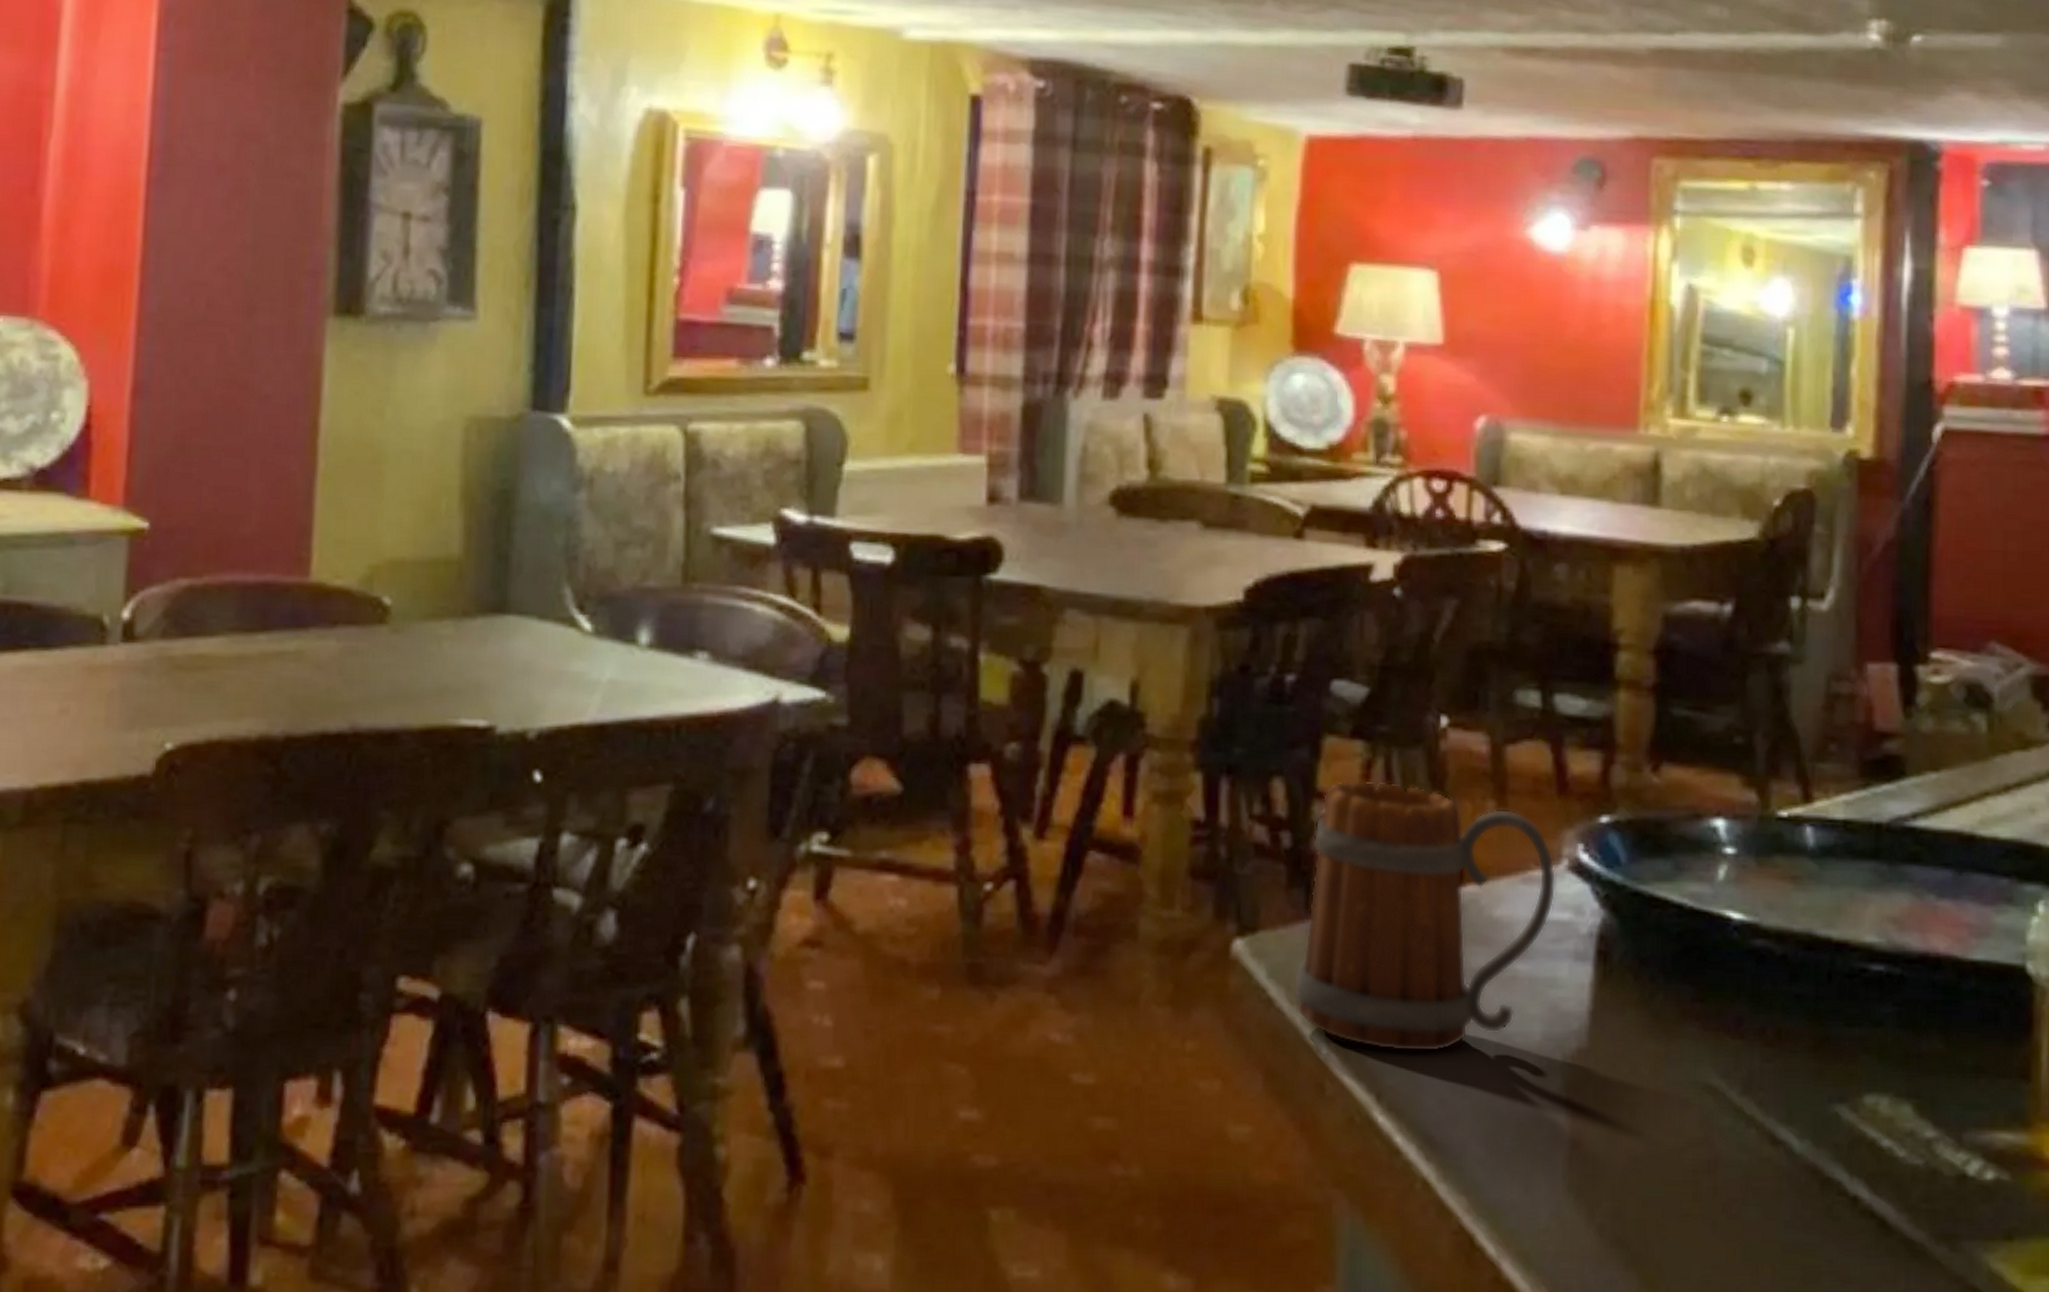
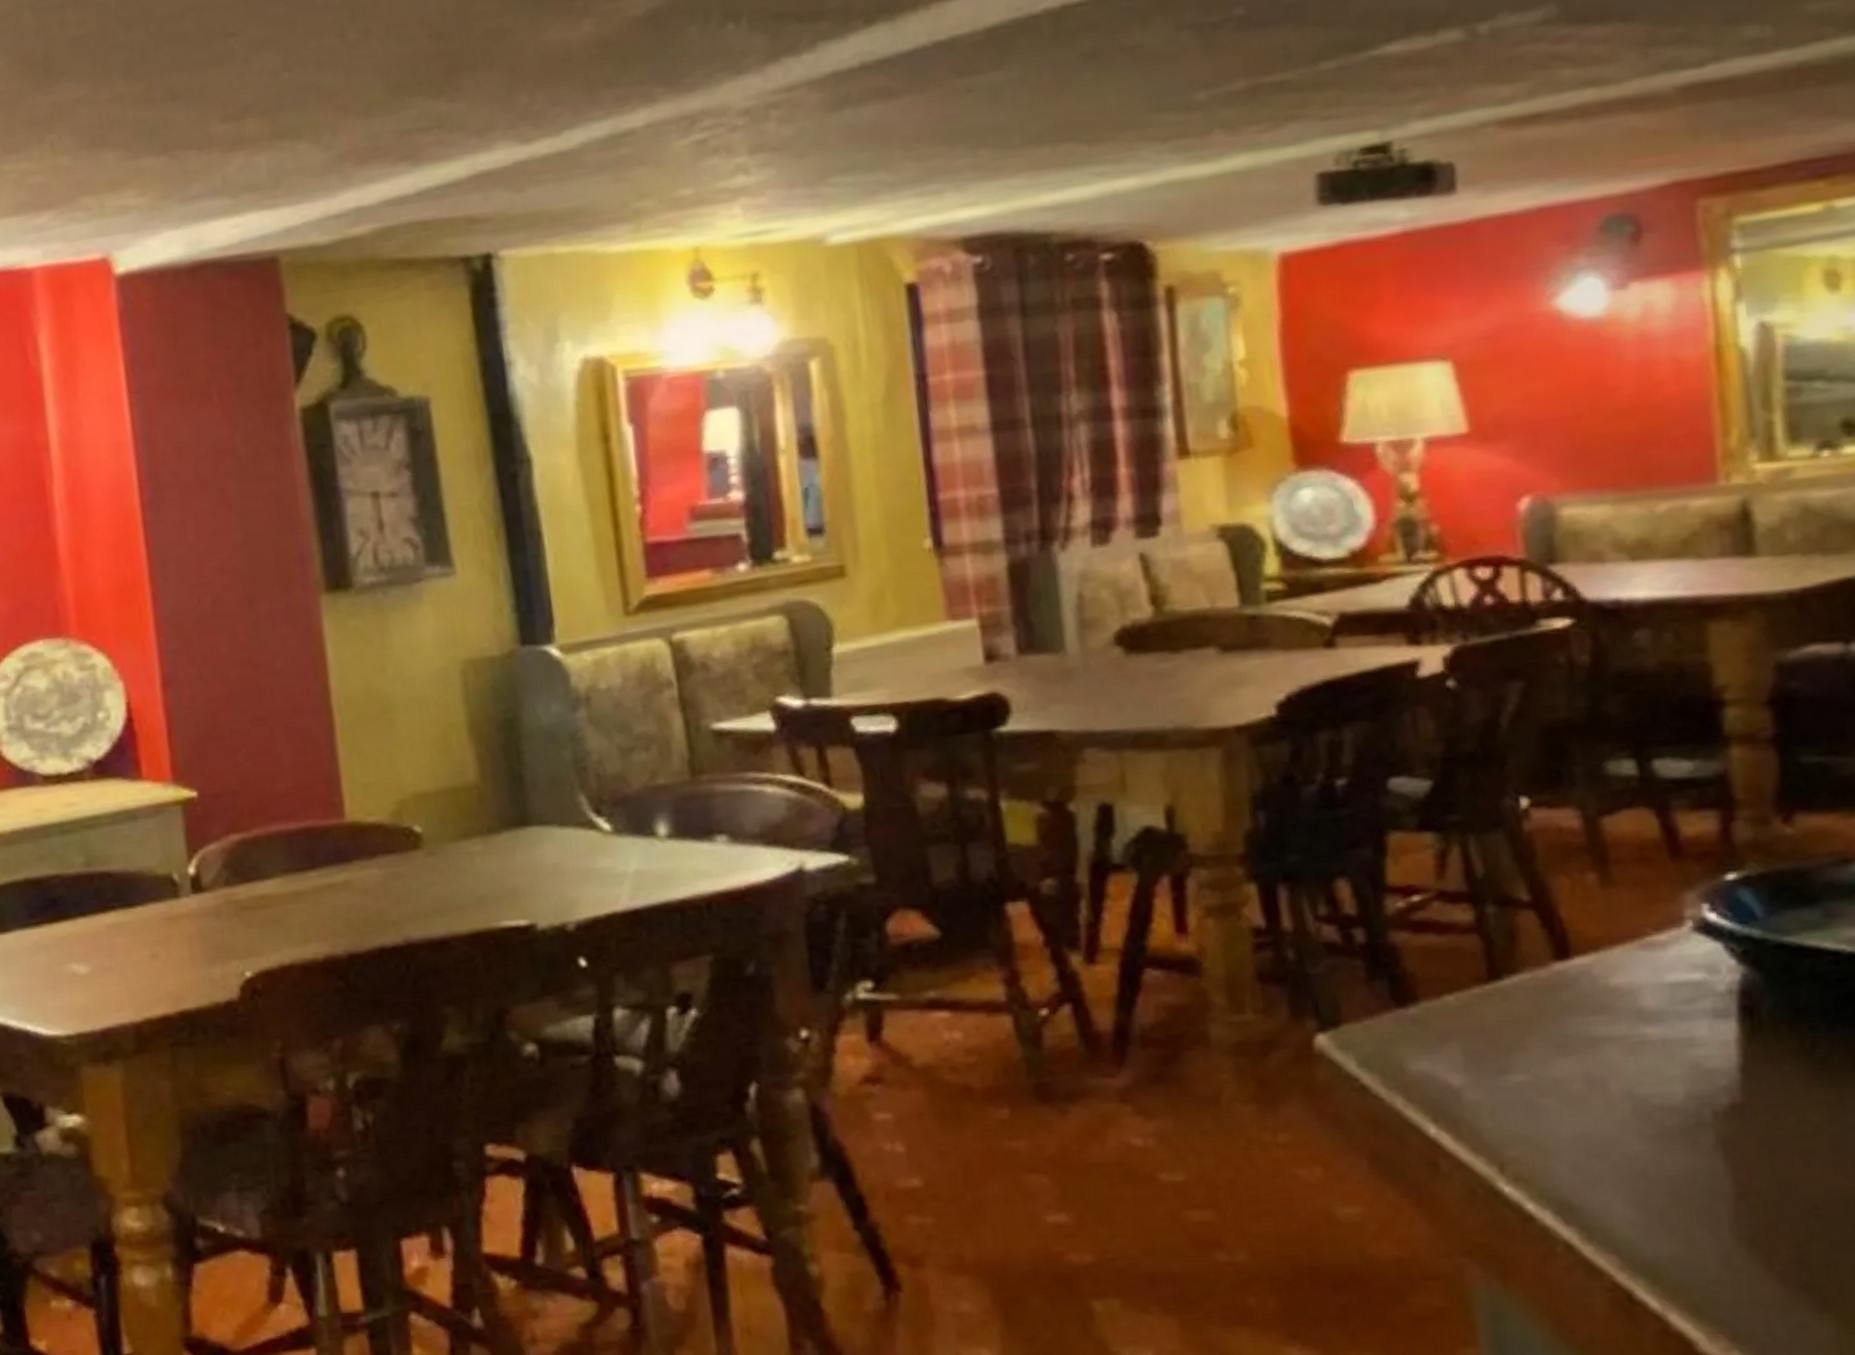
beer mug: present [1293,779,1557,1053] -> none [1388,868,1683,1125]

